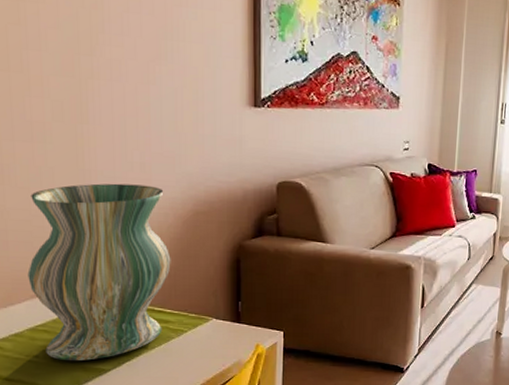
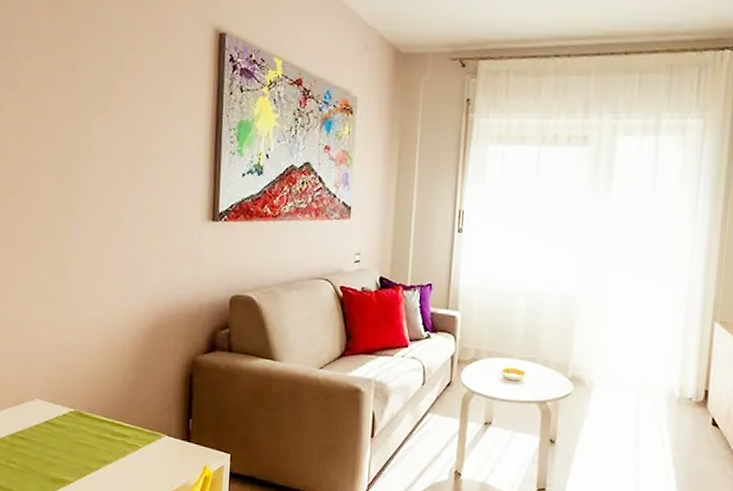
vase: present [27,183,171,361] -> none [13,296,132,471]

